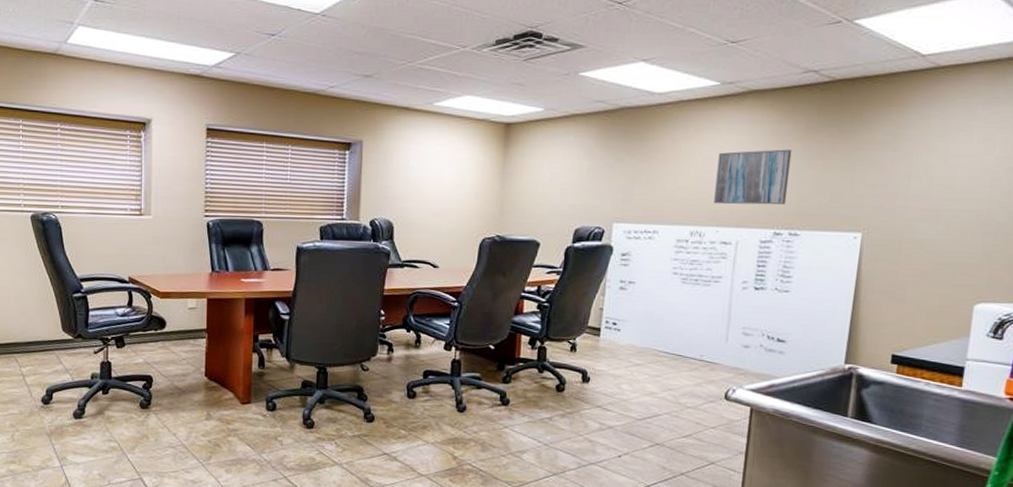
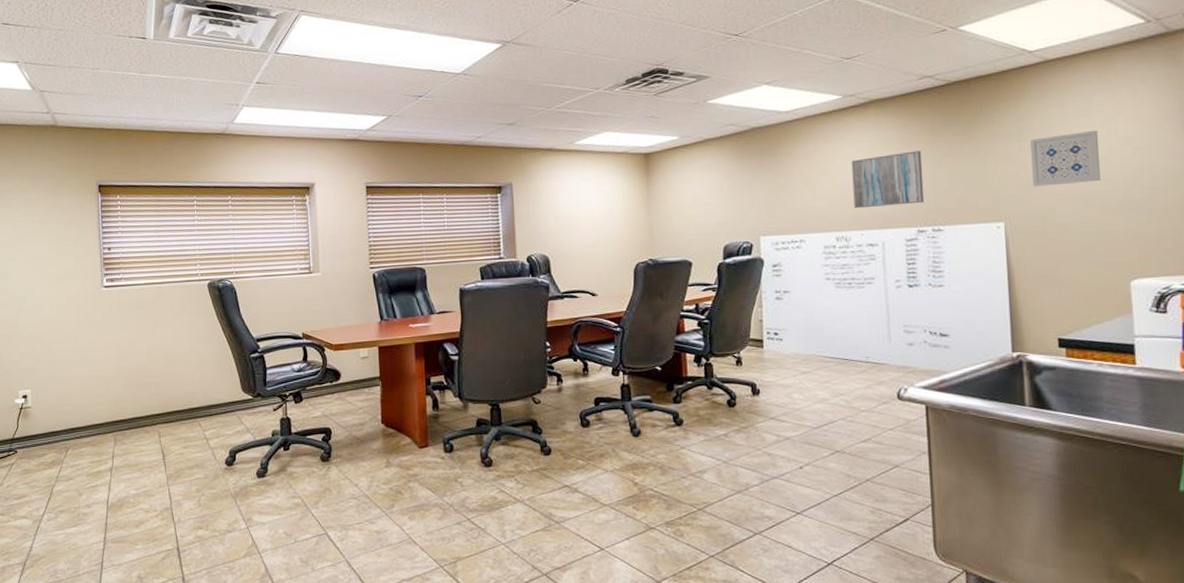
wall art: none [898,146,975,201] -> present [1030,130,1100,187]

